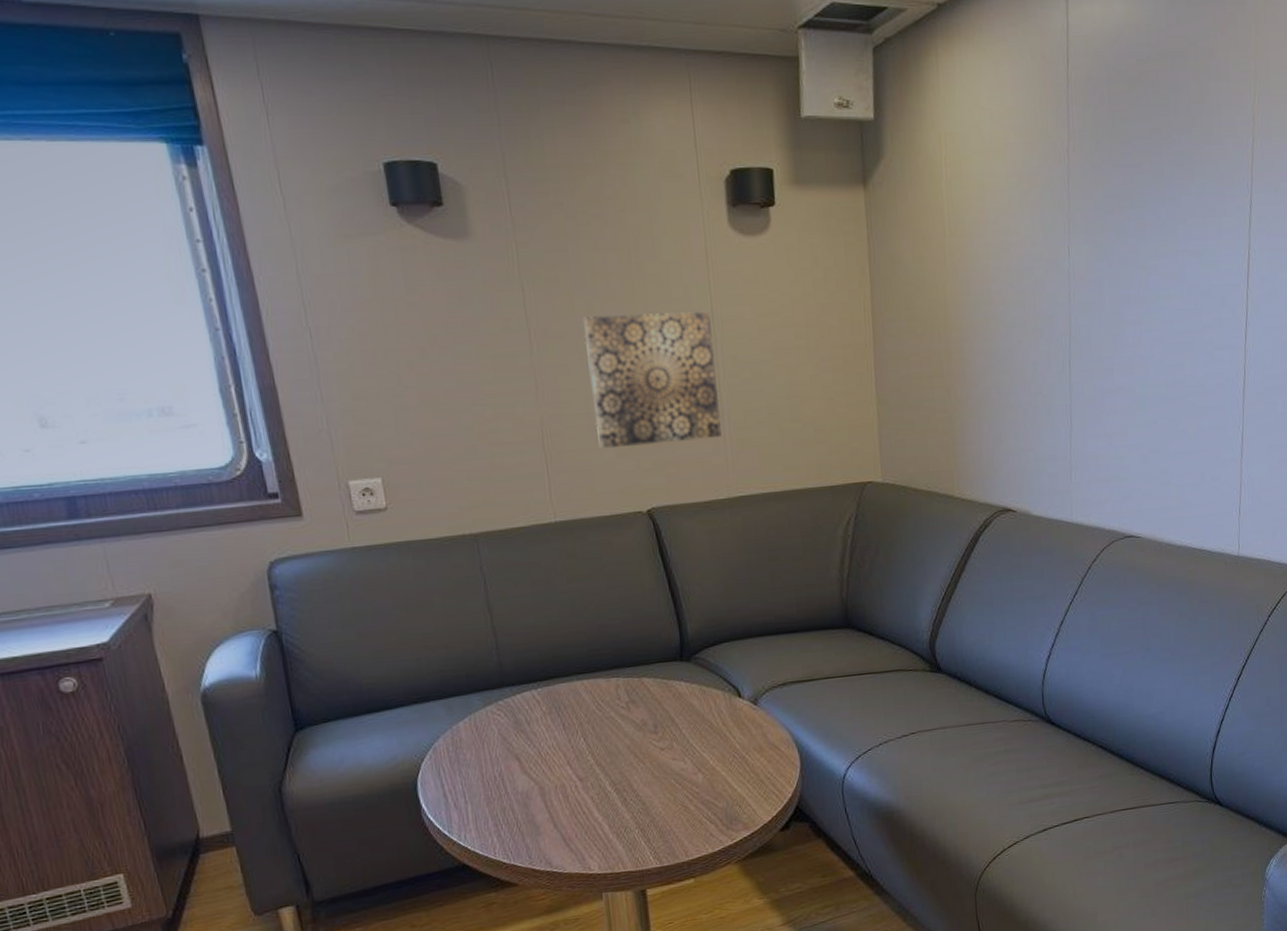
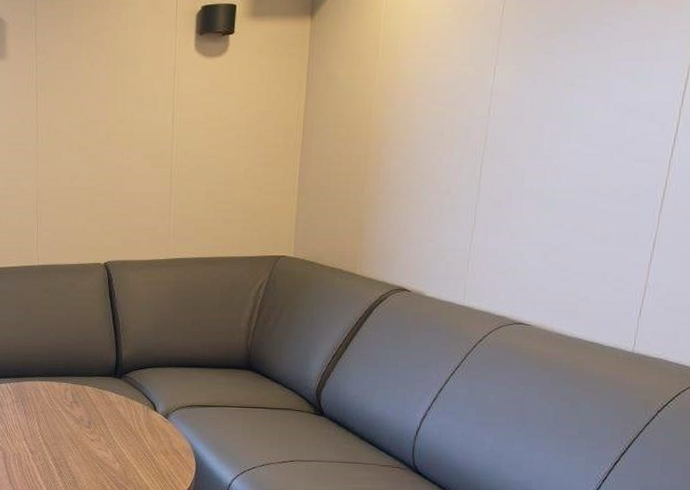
wall art: present [583,311,722,449] -> none [75,115,171,215]

